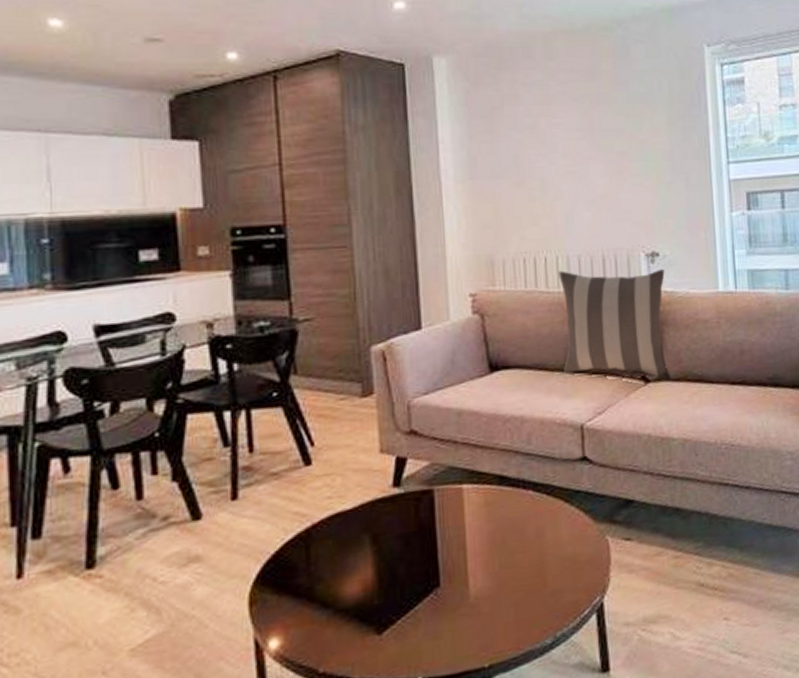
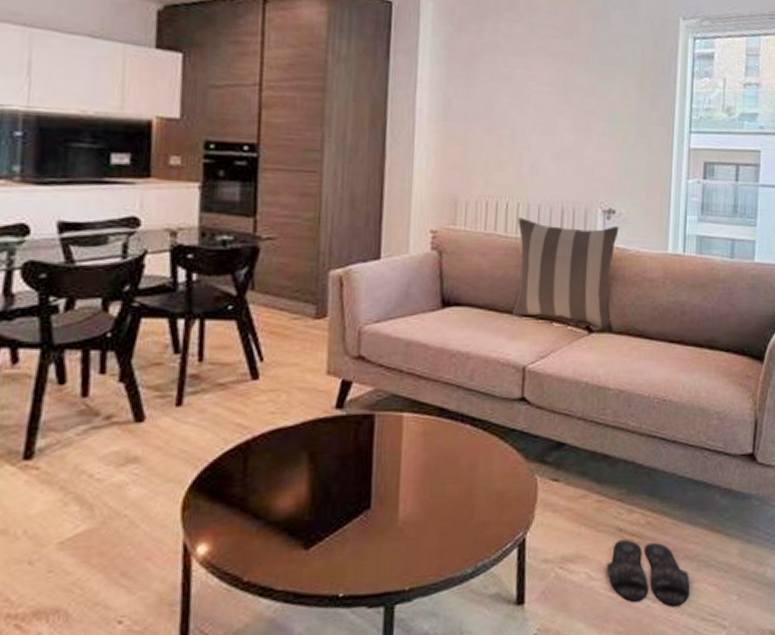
slippers: none [691,593,782,661] -> present [606,539,690,607]

